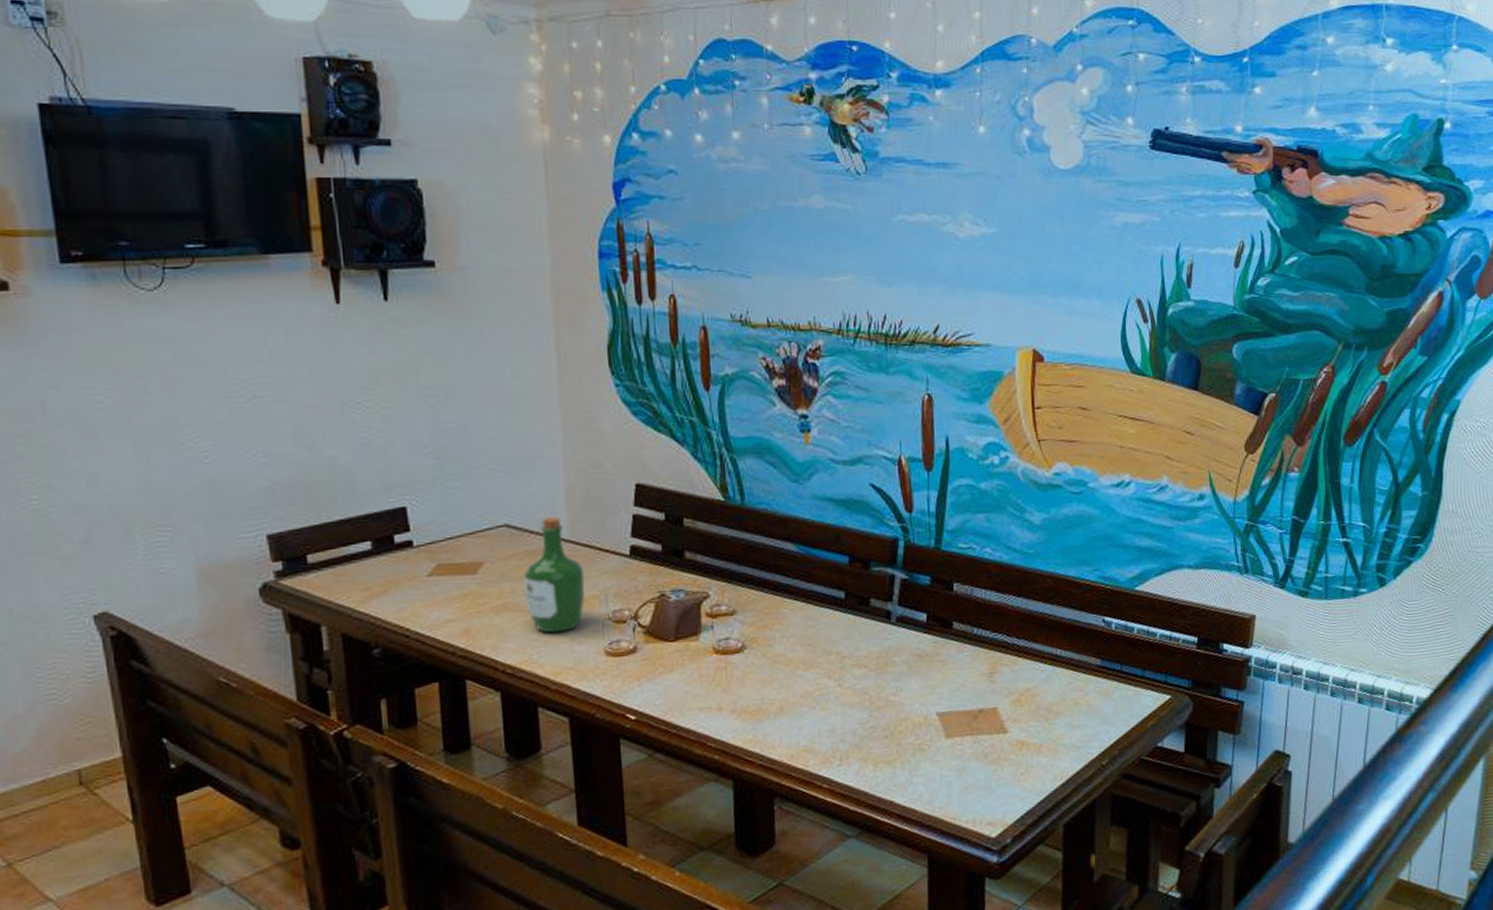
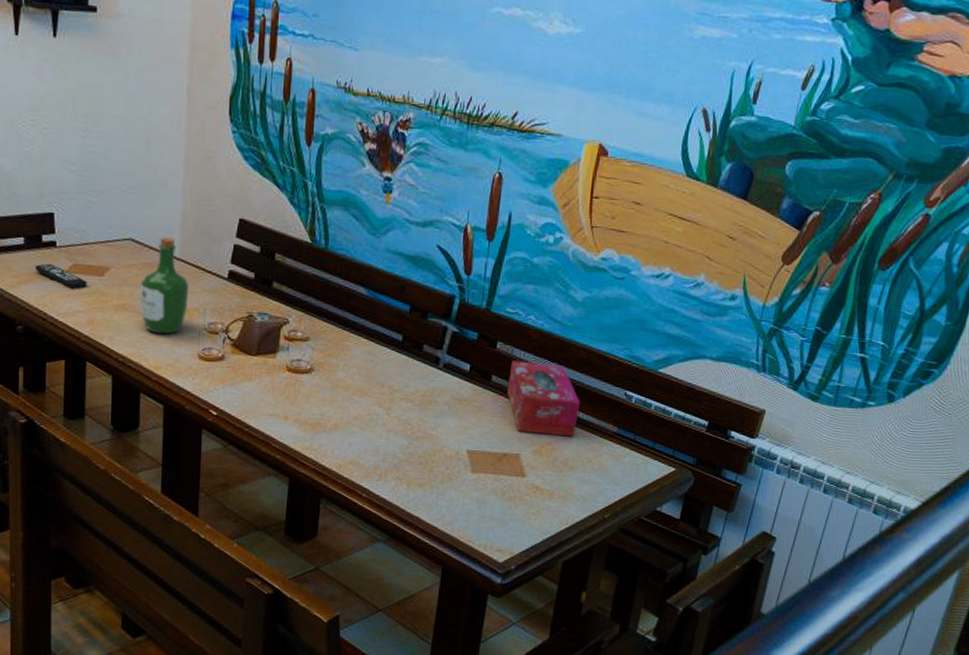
remote control: none [388,568,457,595] -> present [34,263,87,289]
tissue box: none [972,599,1056,682] -> present [507,360,580,437]

